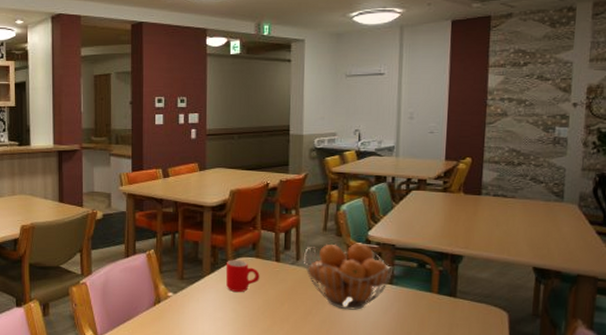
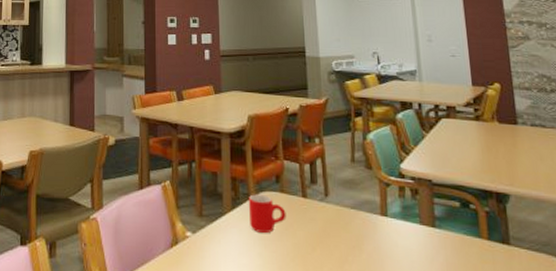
fruit basket: present [304,243,394,310] -> none [333,177,434,258]

